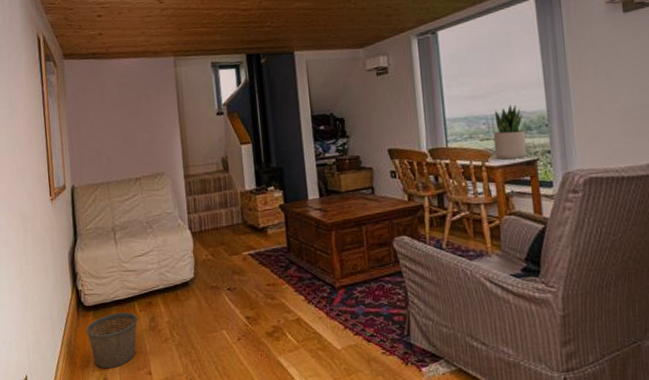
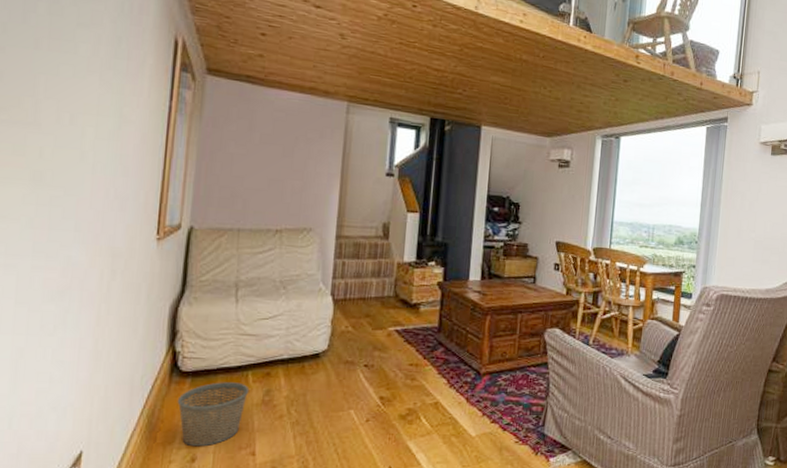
planter: present [493,105,527,160] -> none [650,218,679,270]

